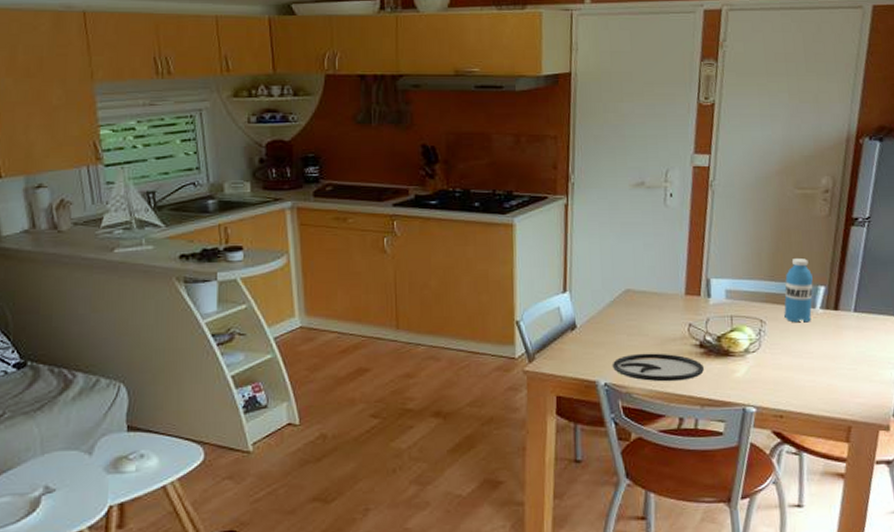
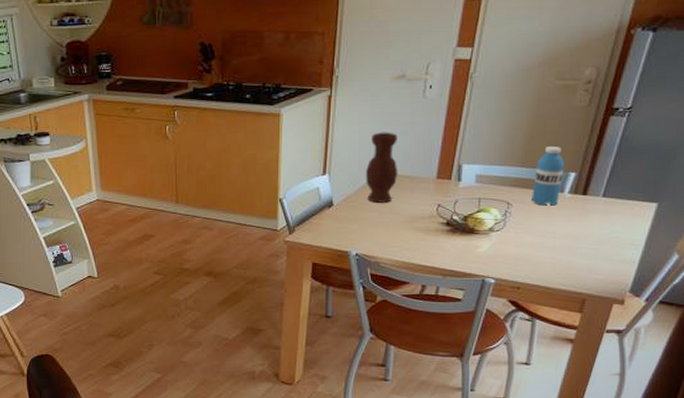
vase: none [609,244,645,323] -> present [365,132,398,203]
plate: present [613,353,704,382] -> none [364,229,448,254]

